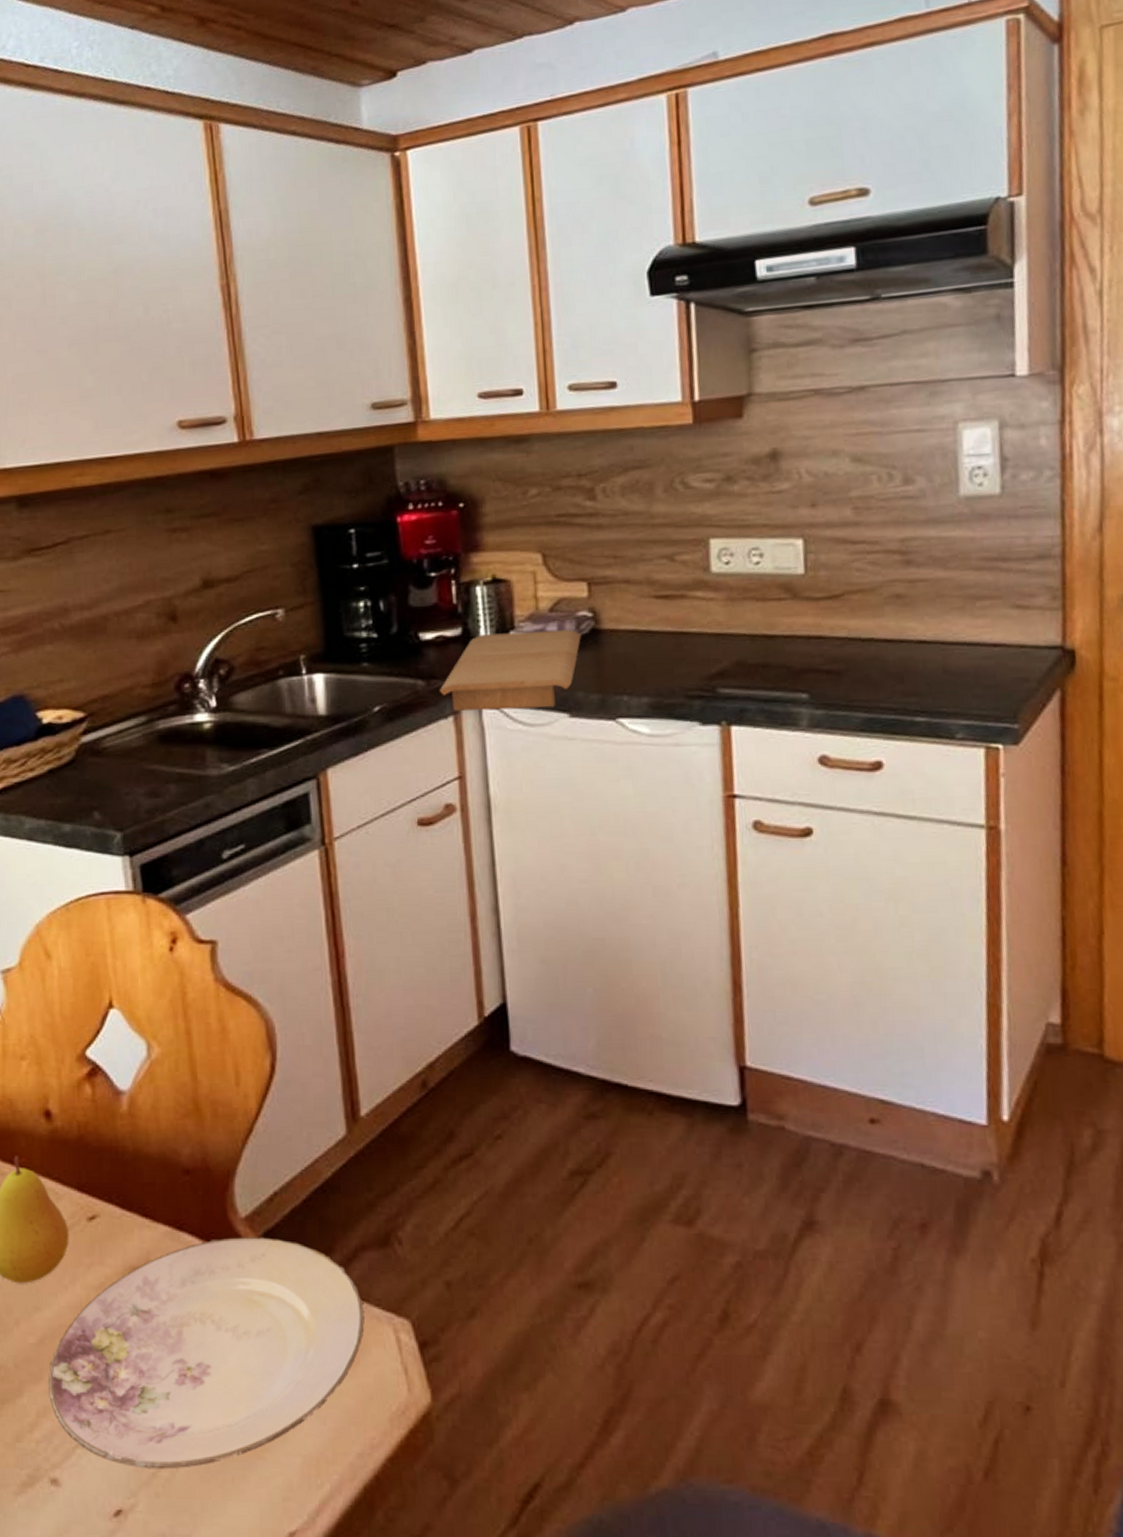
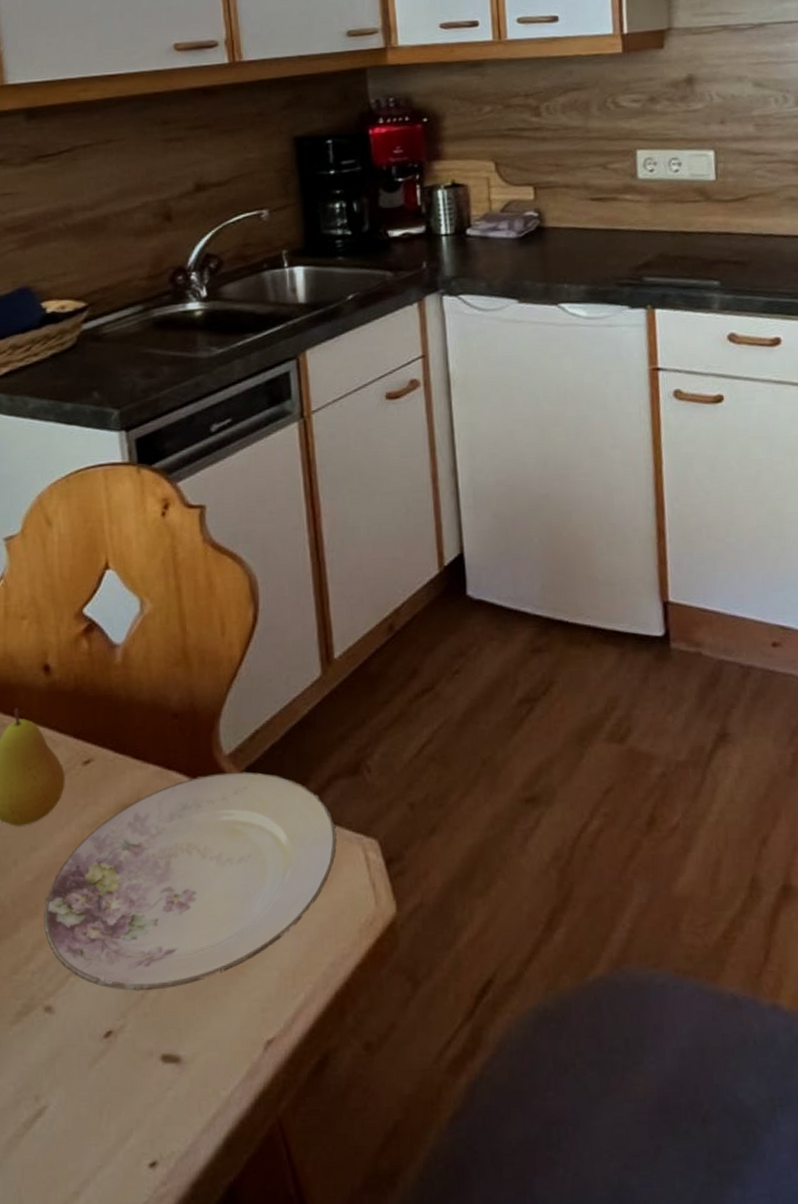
cutting board: present [440,629,581,712] -> none [406,227,528,299]

